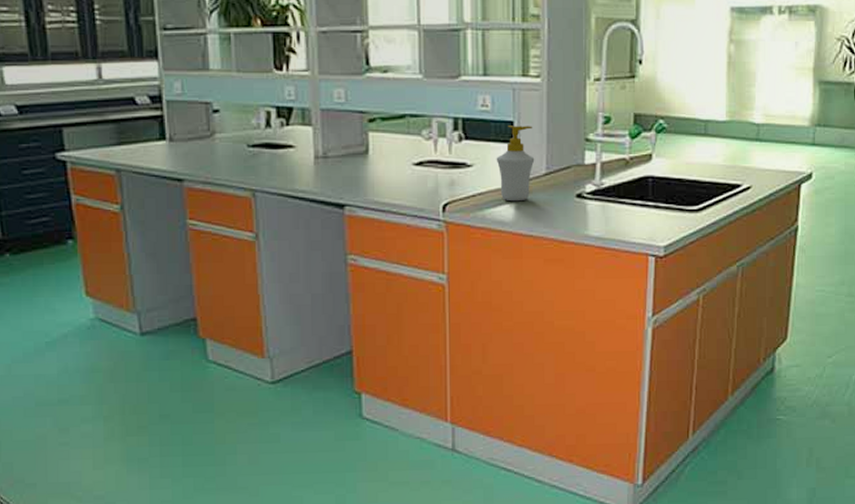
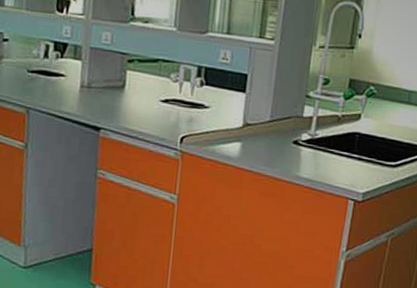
soap bottle: present [496,126,535,202] -> none [229,77,263,142]

